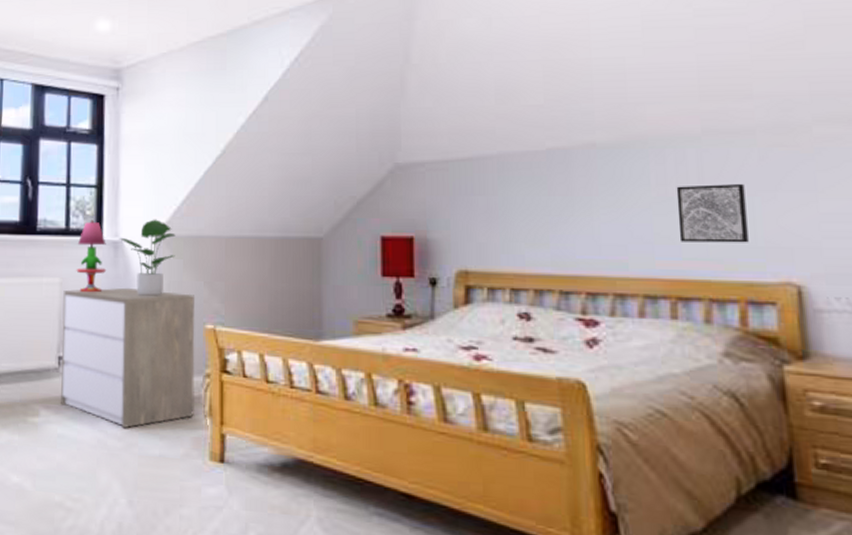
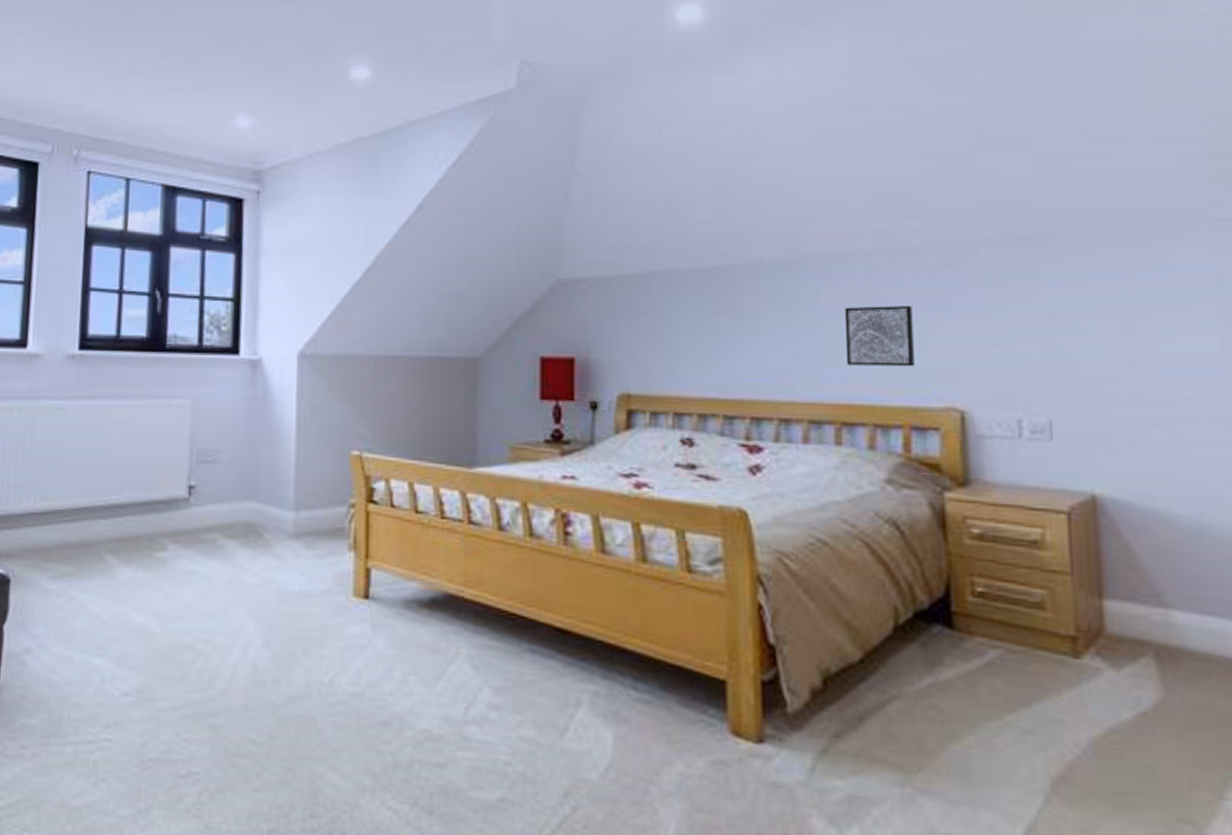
dresser: present [61,287,196,429] -> none [191,410,341,564]
table lamp: present [76,220,107,293] -> none [209,336,244,416]
potted plant: present [119,219,176,296] -> none [257,336,320,420]

